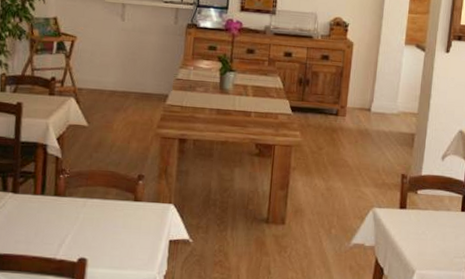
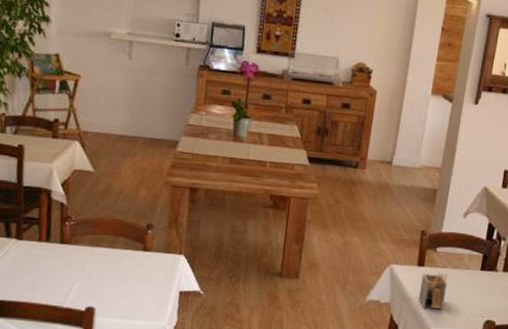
napkin holder: none [402,215,430,252] -> present [418,272,448,310]

